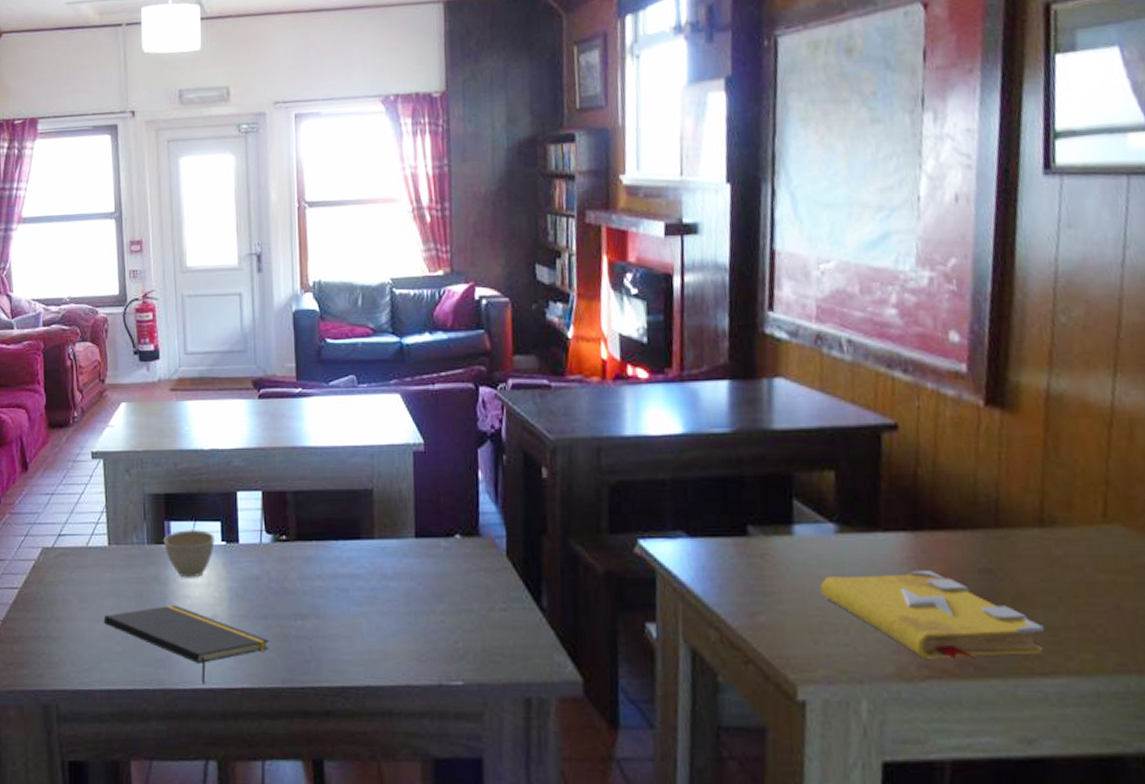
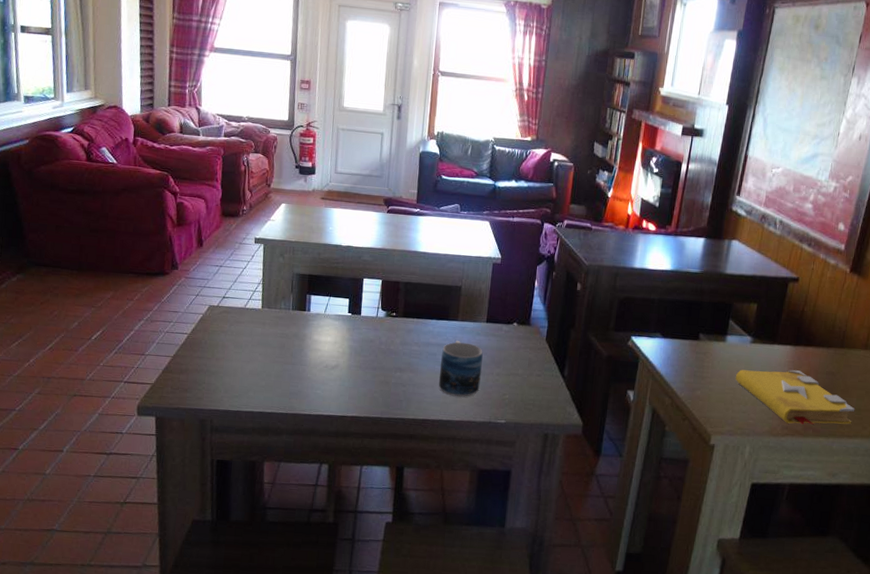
notepad: present [103,604,270,684] -> none [253,355,376,412]
cup: present [163,528,215,578] -> none [304,302,344,337]
mug: none [357,568,418,650] -> present [438,341,483,397]

